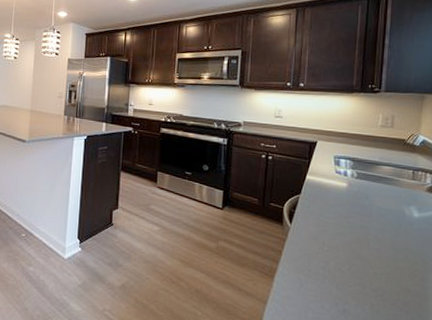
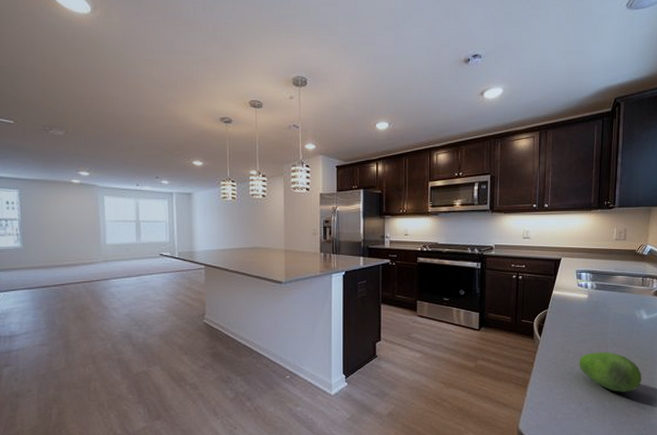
fruit: none [335,247,411,298] -> present [579,352,641,392]

